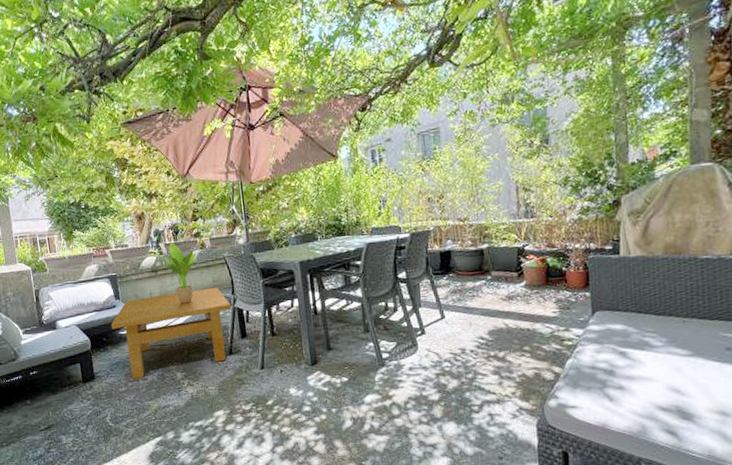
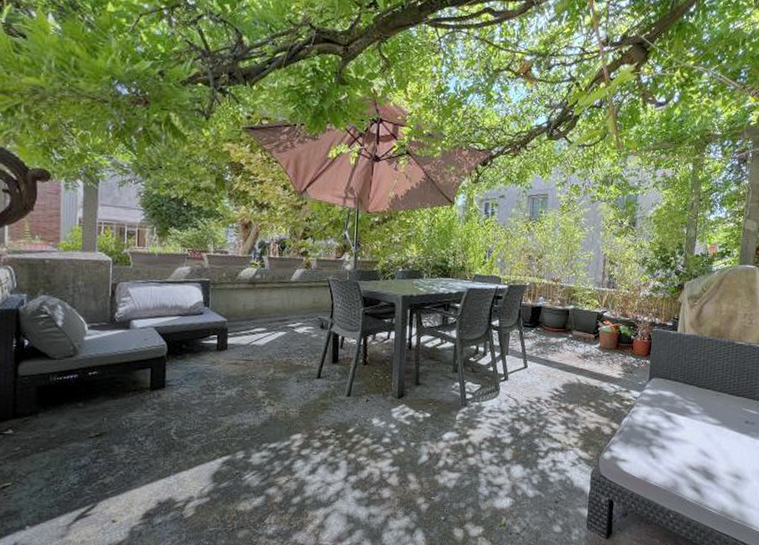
table: present [110,287,231,379] -> none [193,308,327,392]
potted plant: present [154,242,199,304] -> none [254,257,303,321]

